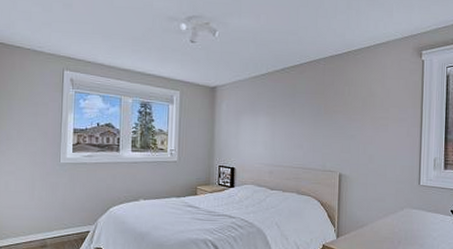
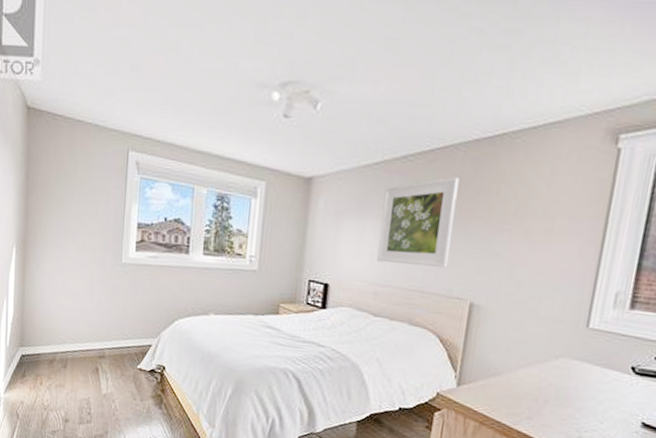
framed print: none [269,83,322,149] -> present [376,177,460,268]

